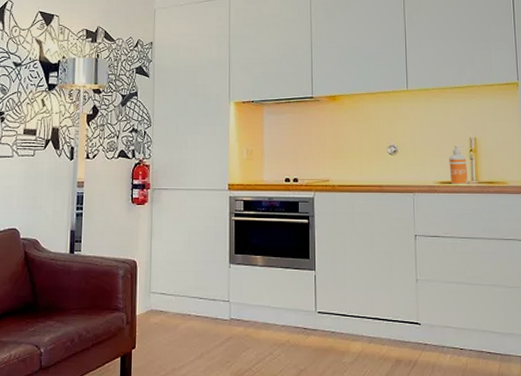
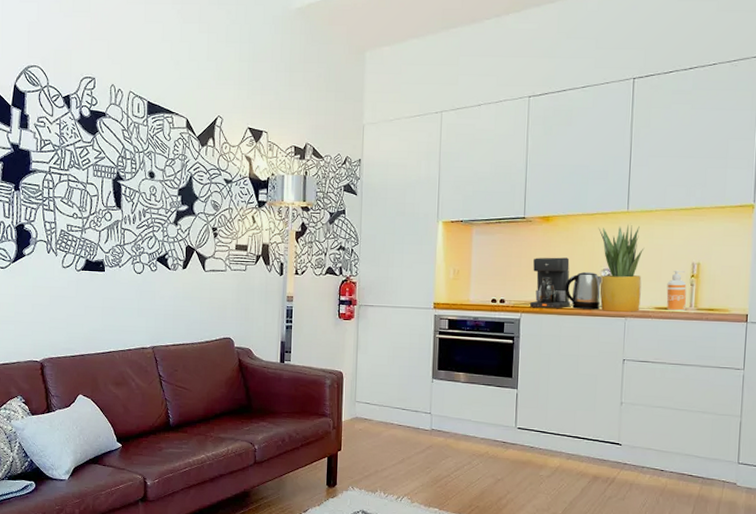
coffee maker: none [322,135,362,187] -> present [529,257,571,309]
kettle: none [354,148,389,187] -> present [564,271,602,311]
planter: none [381,103,426,188] -> present [598,225,645,313]

